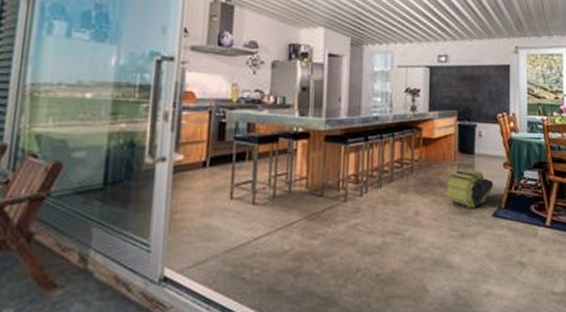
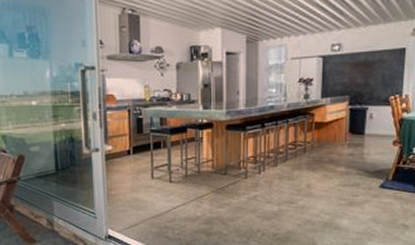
backpack: present [446,170,494,209] -> none [336,149,382,182]

